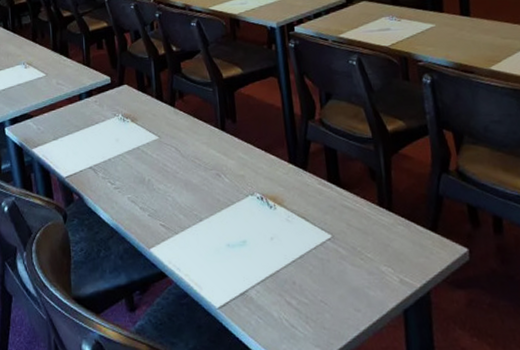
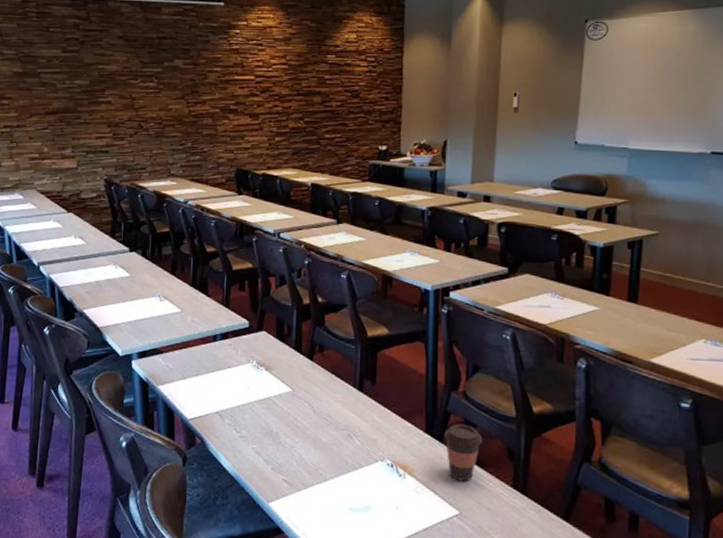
coffee cup: none [306,150,345,206] -> present [443,423,483,482]

